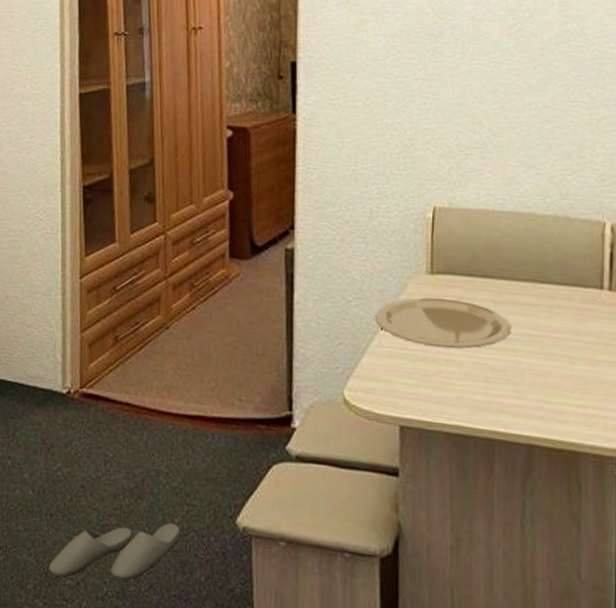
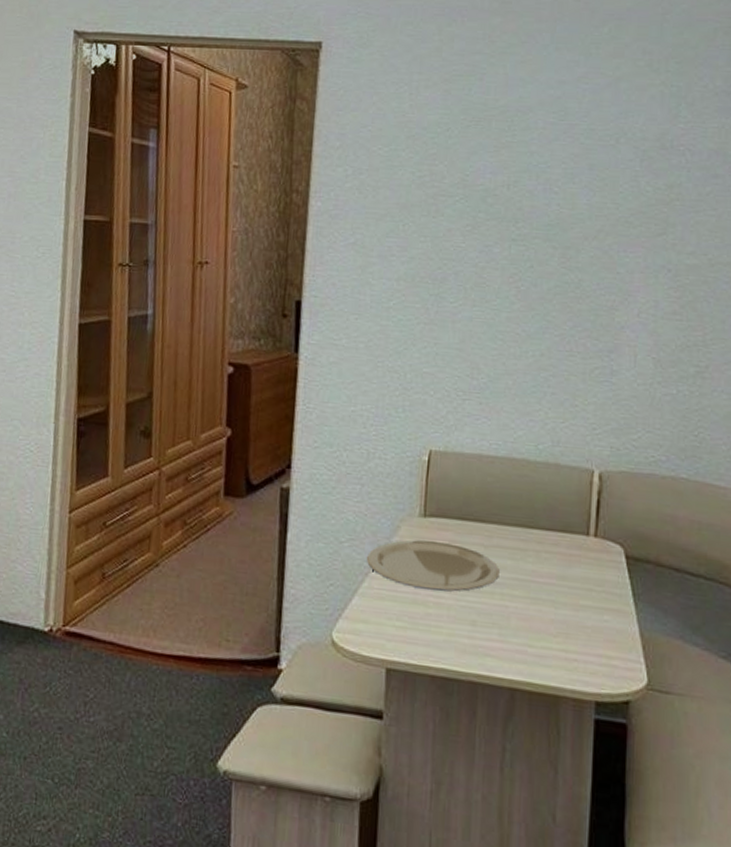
slippers: present [49,522,180,581] -> none [19,766,159,826]

